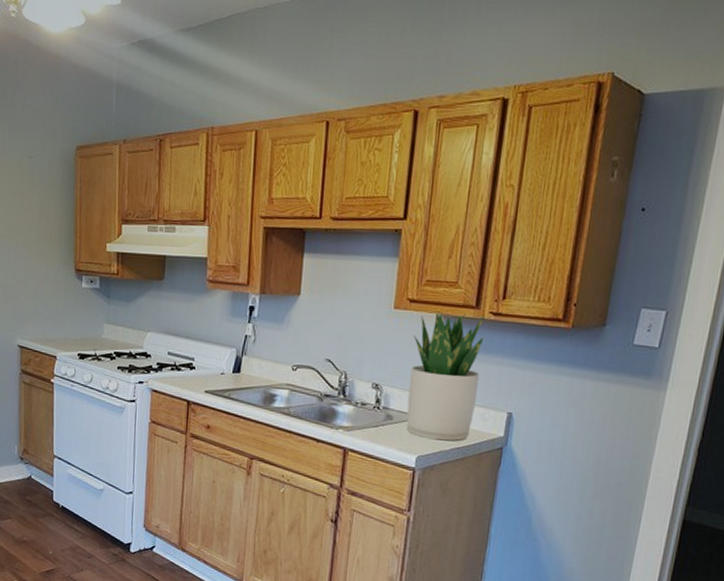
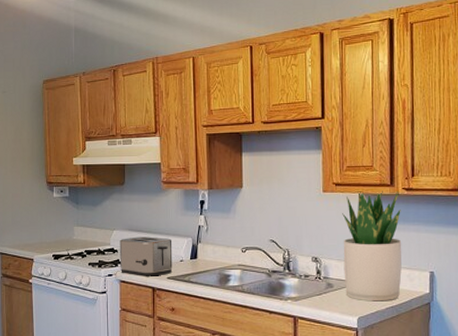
toaster: none [152,341,214,389] -> present [119,236,173,278]

